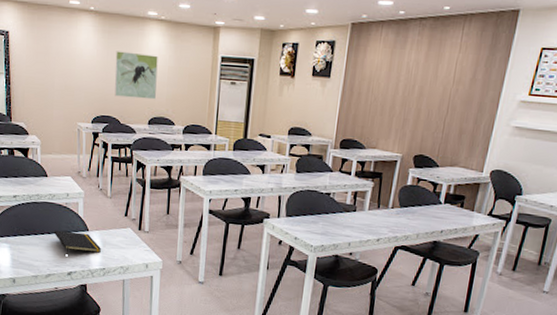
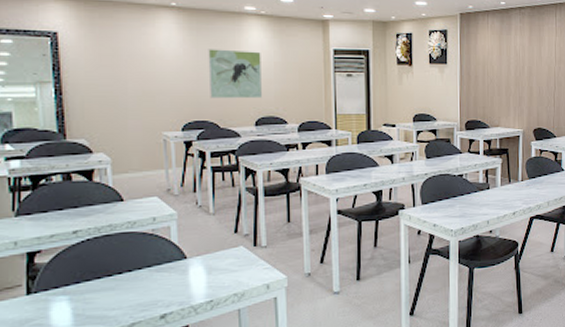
notepad: present [55,230,102,254] -> none [138,262,207,293]

